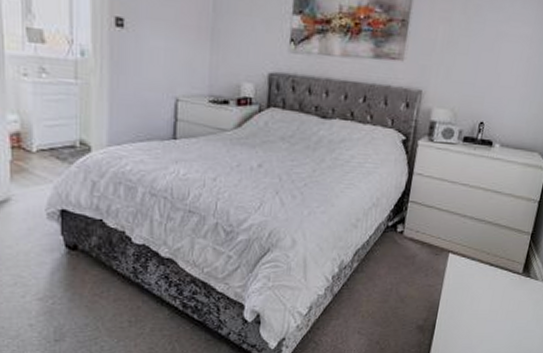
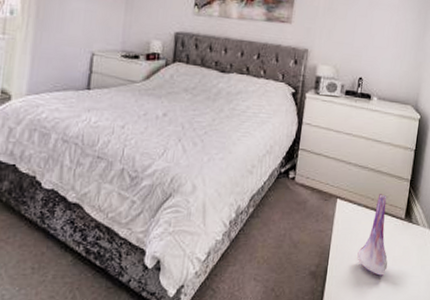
vase: none [468,248,504,330] -> present [357,194,388,276]

